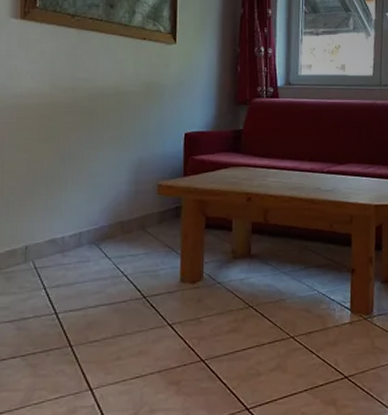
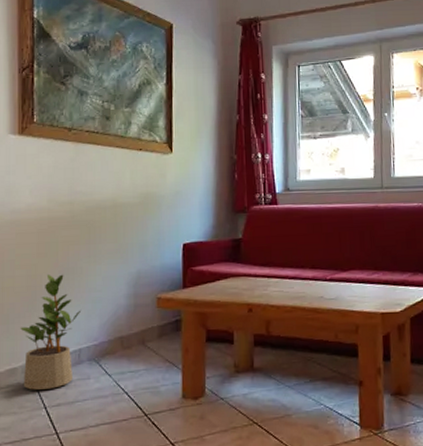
potted plant: none [20,158,83,271] -> present [20,274,82,390]

